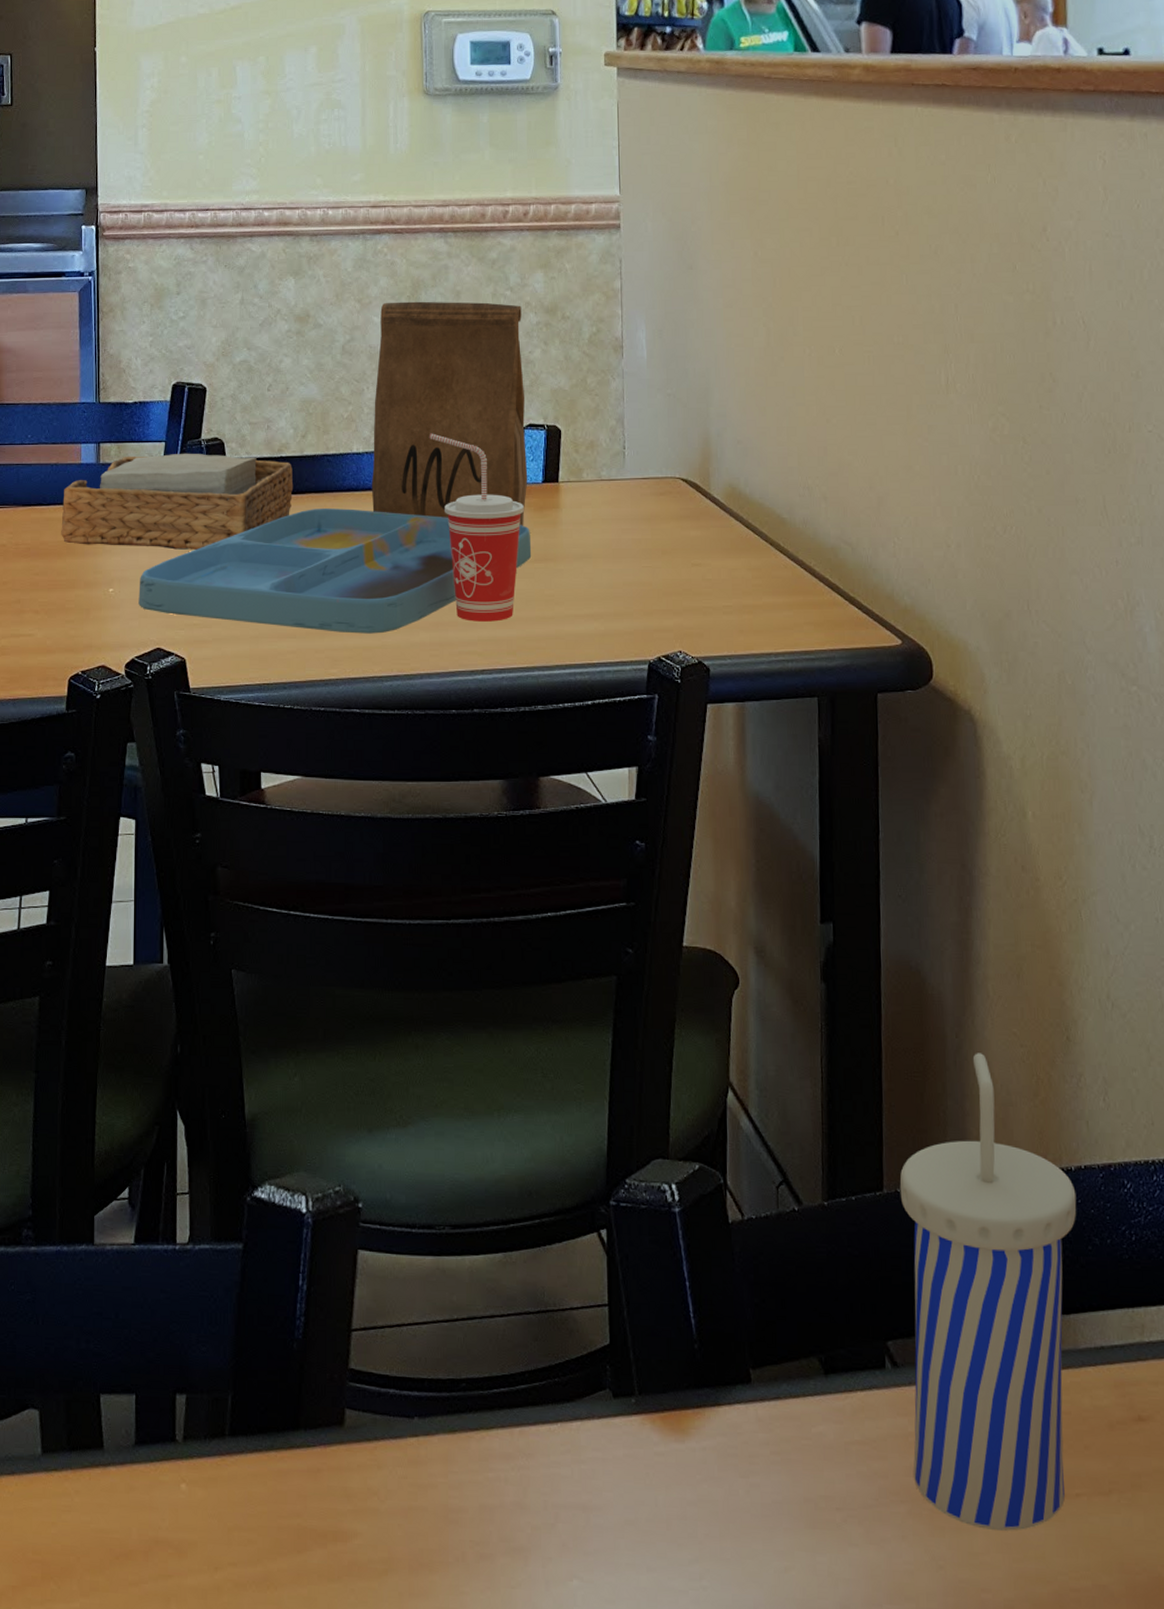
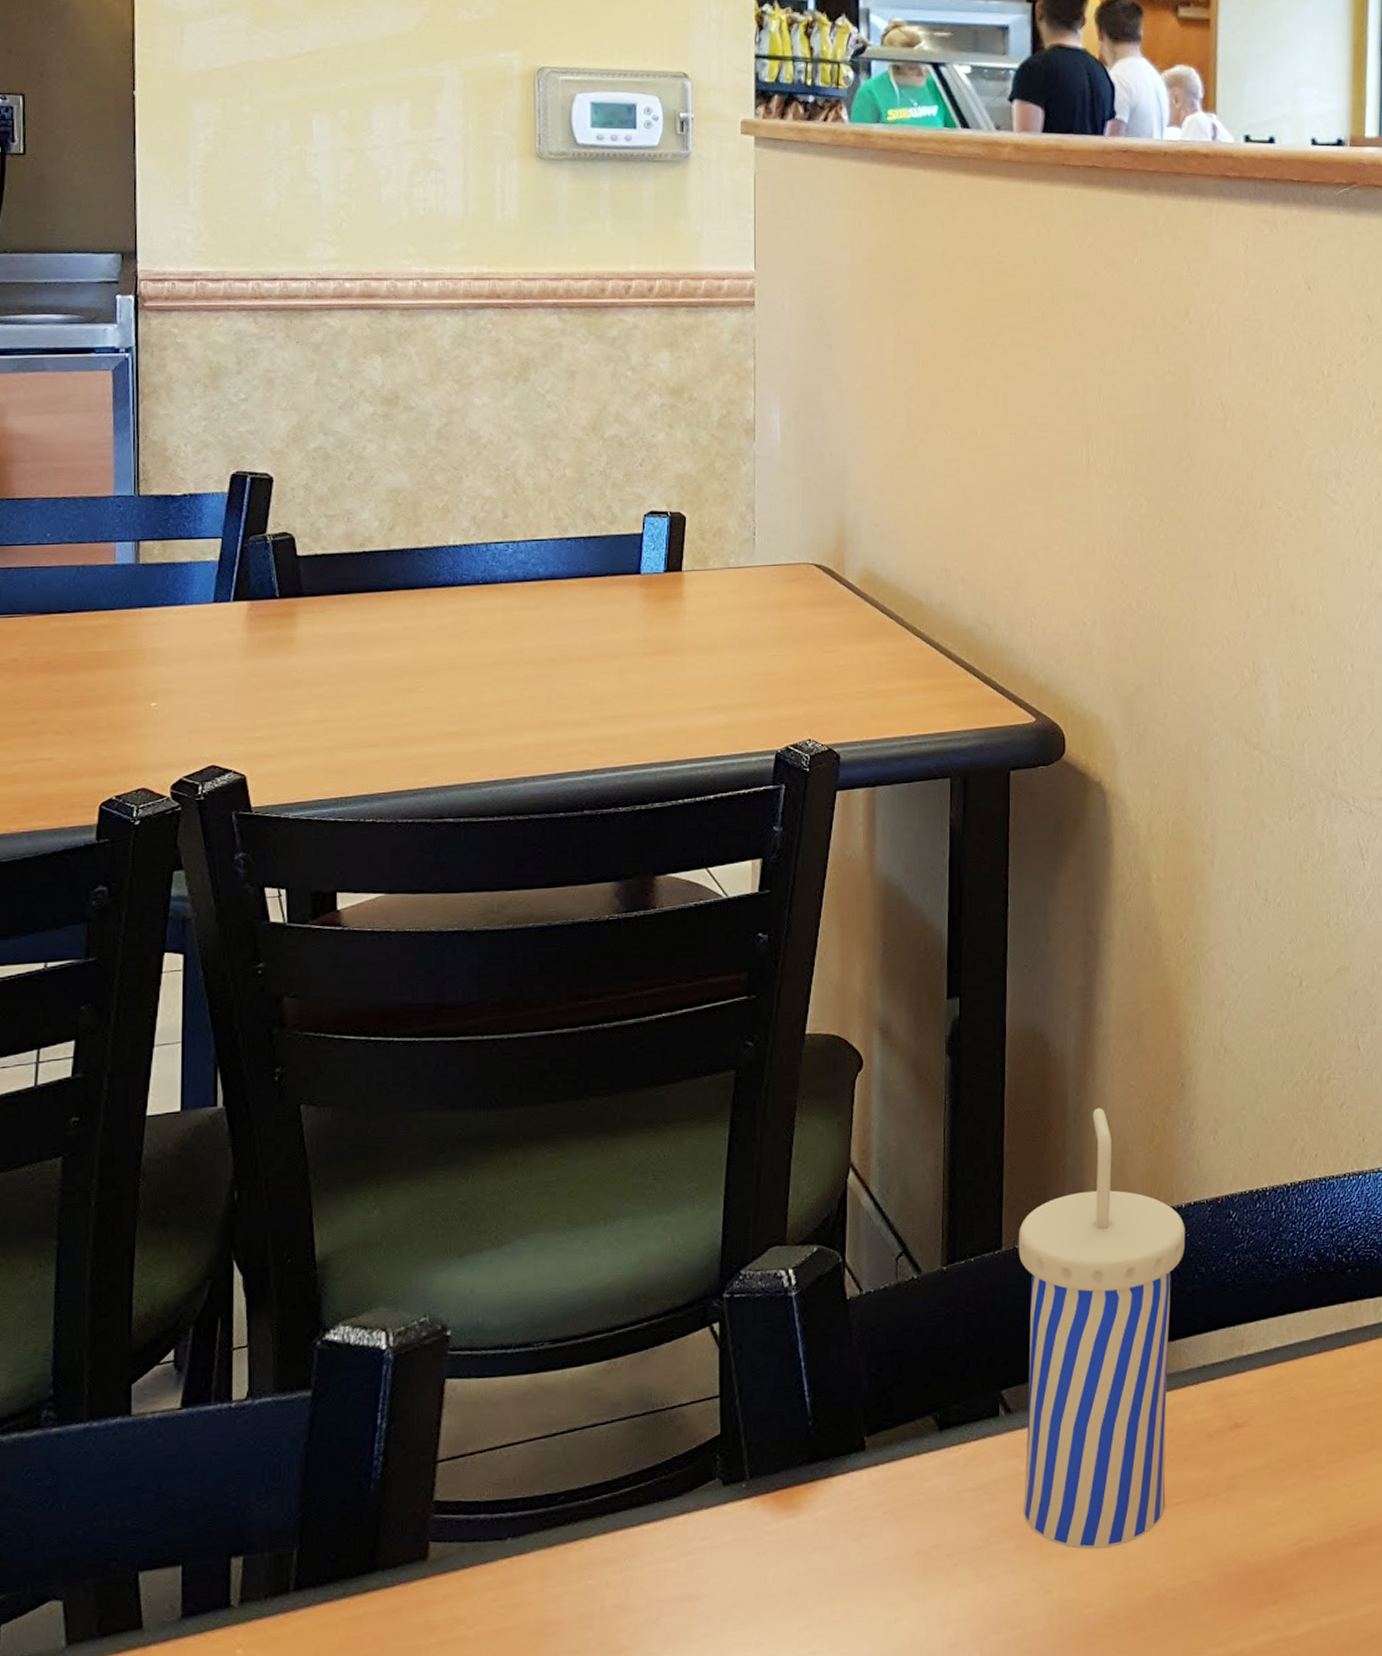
napkin holder: present [61,453,294,550] -> none [90,549,378,657]
tray: present [138,507,532,634] -> none [188,605,651,739]
paper bag: present [371,301,528,526] -> none [470,382,648,618]
beverage cup: present [428,433,525,622] -> none [537,523,644,720]

